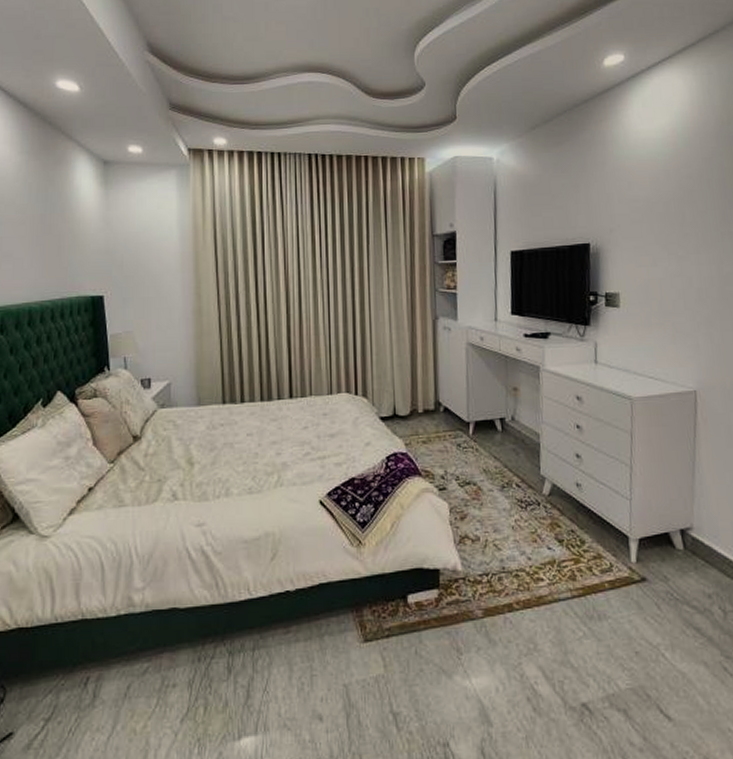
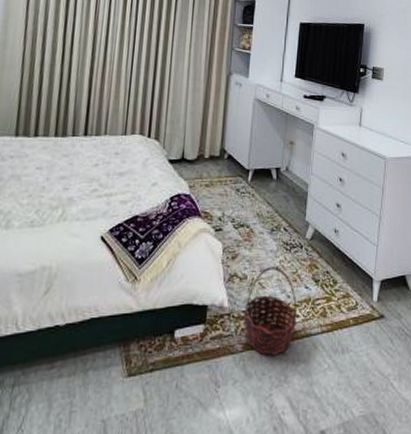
basket: none [479,526,542,622] -> present [243,266,297,356]

